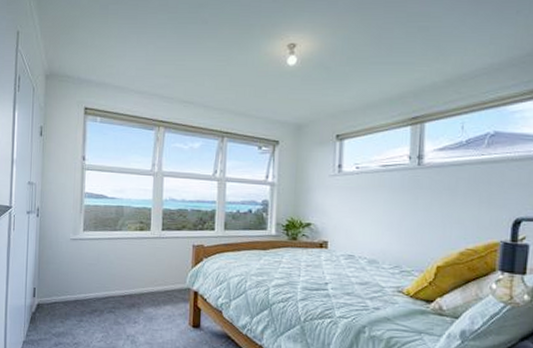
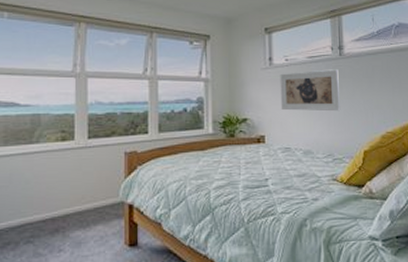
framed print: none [347,179,415,223] -> present [280,69,341,112]

